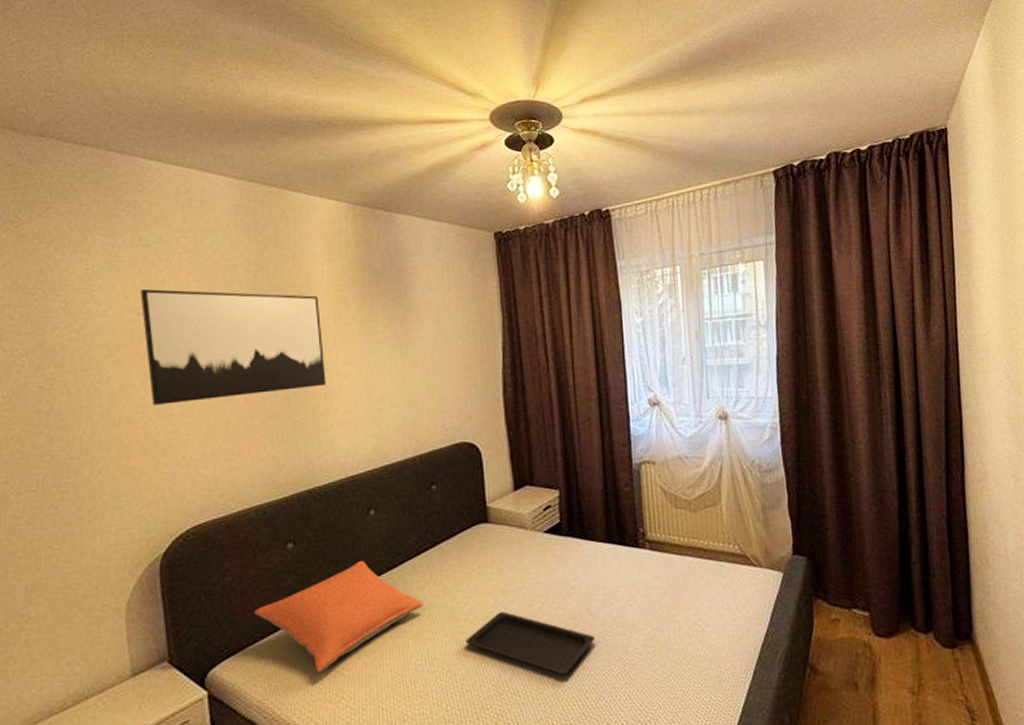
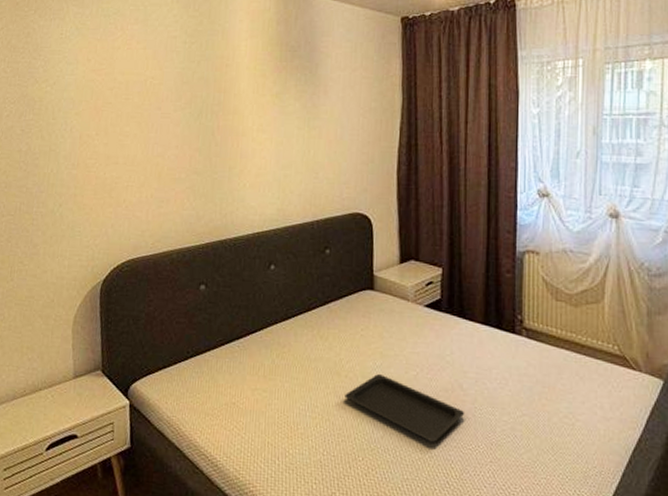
wall art: present [140,288,326,405] -> none [100,53,243,154]
pillow: present [254,560,423,672] -> none [170,308,310,401]

